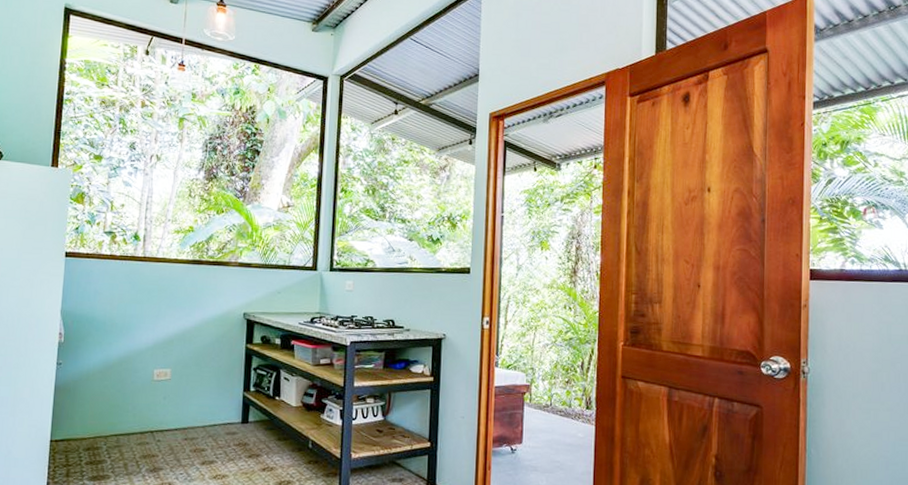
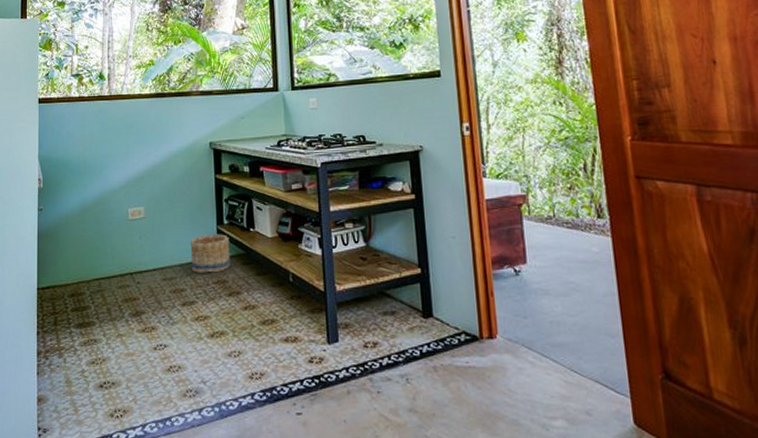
basket: none [213,399,255,436] -> present [190,234,230,273]

